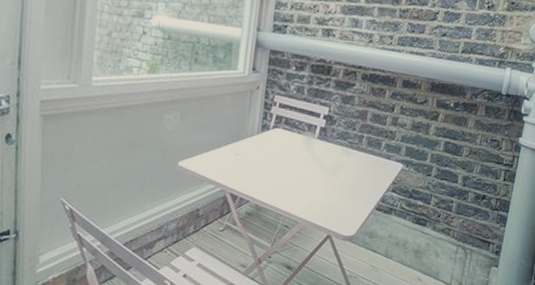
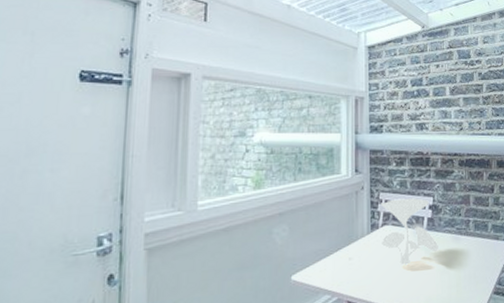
plant: none [270,103,327,169] -> present [381,198,438,265]

